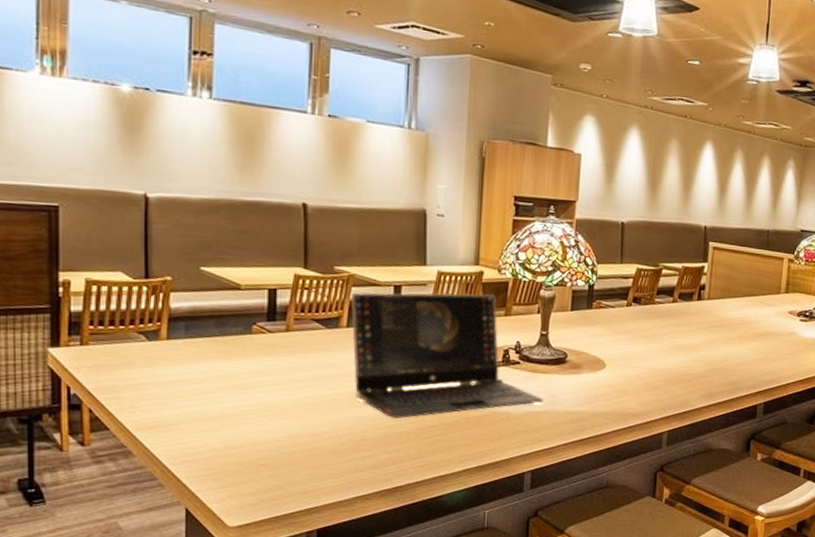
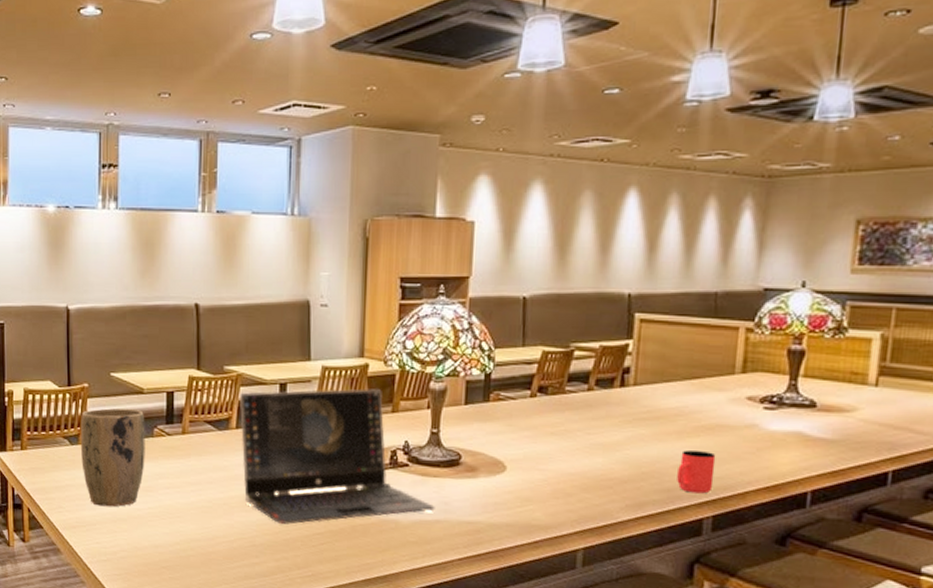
plant pot: none [160,303,242,406] -> present [80,408,145,507]
cup: none [739,352,767,385] -> present [677,450,716,494]

